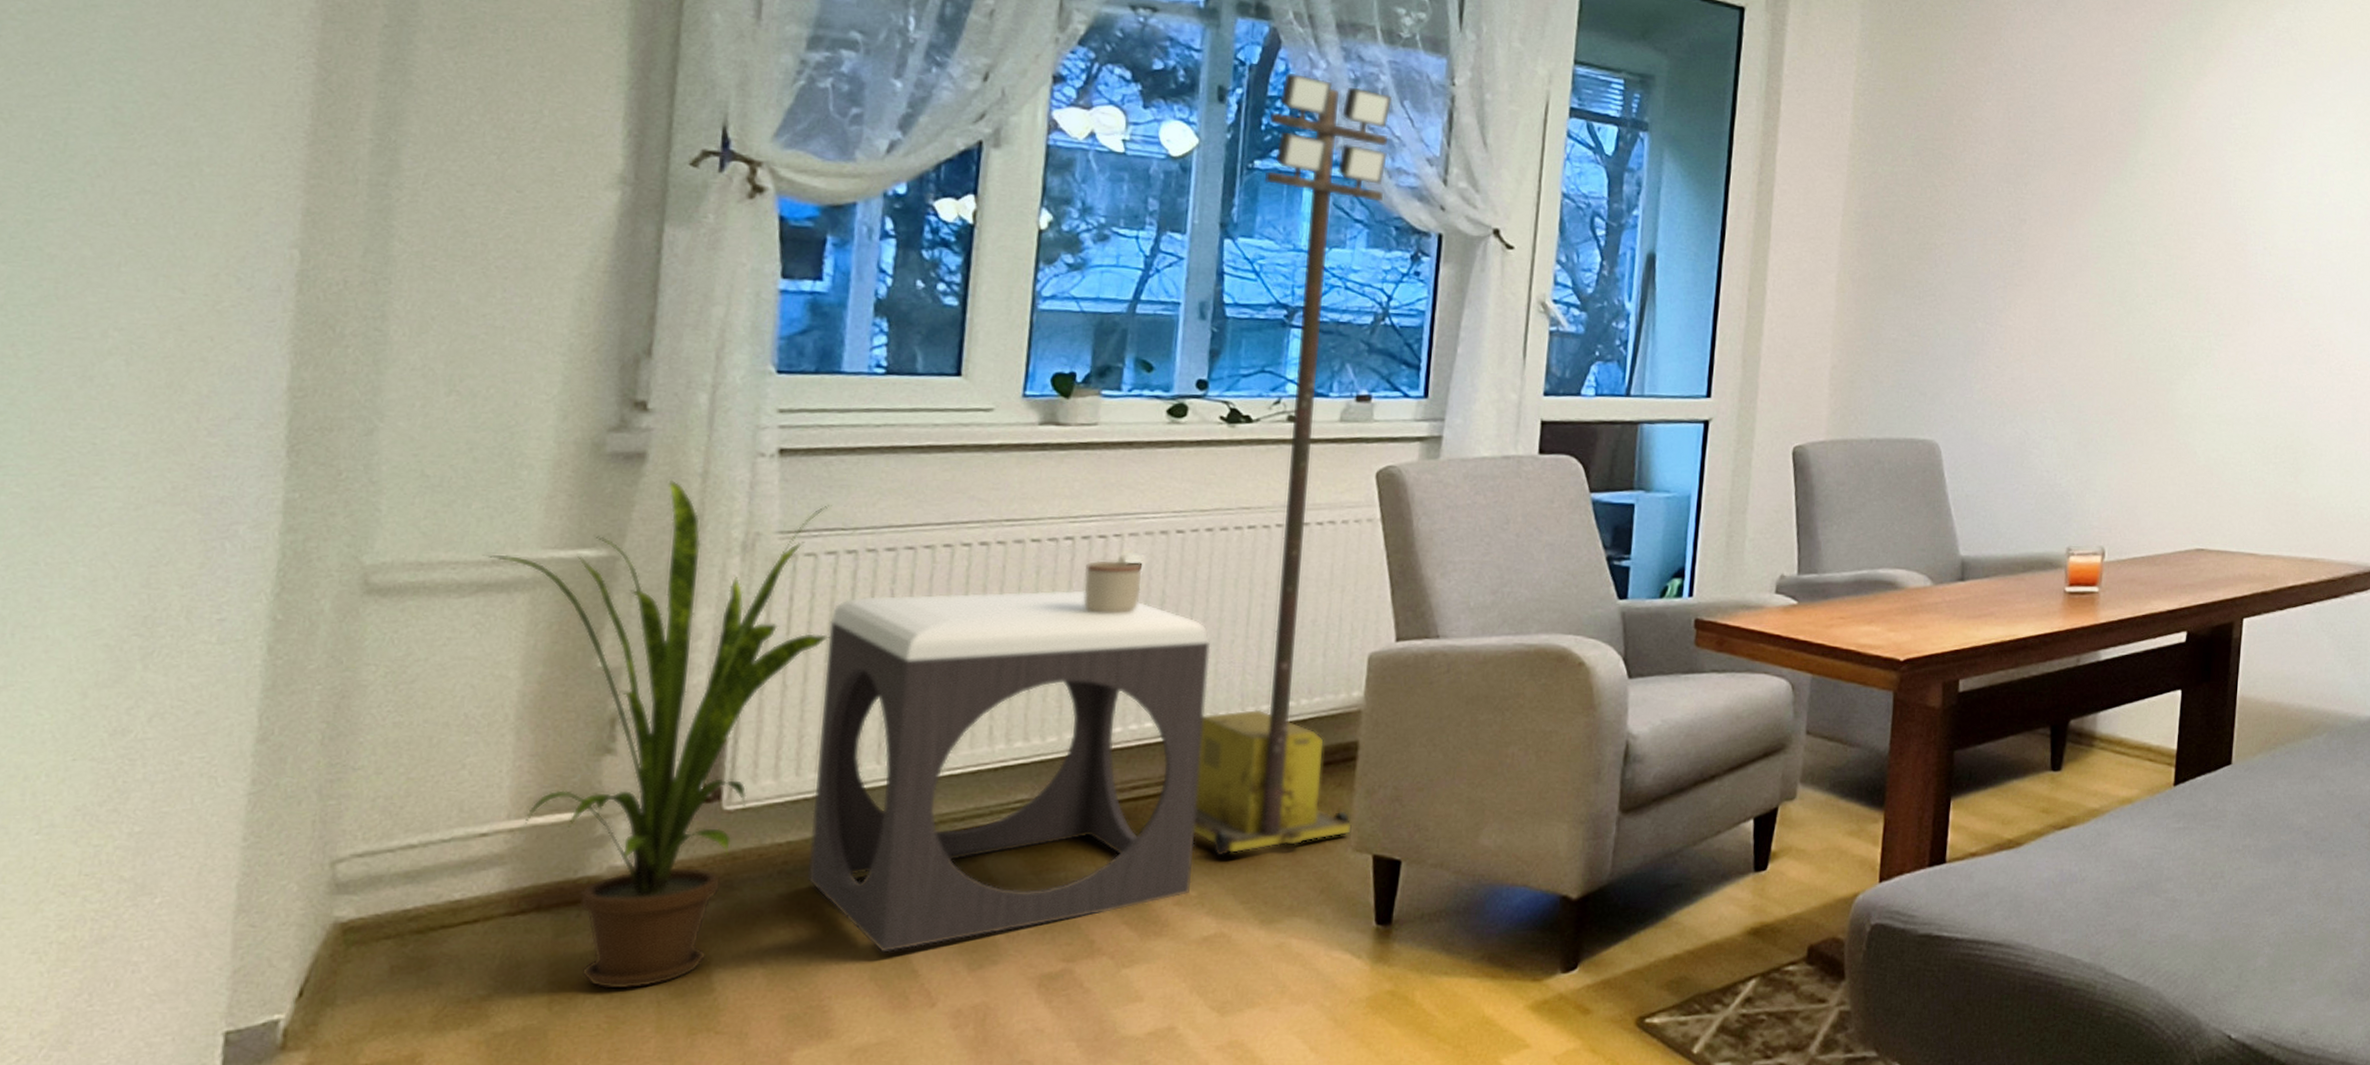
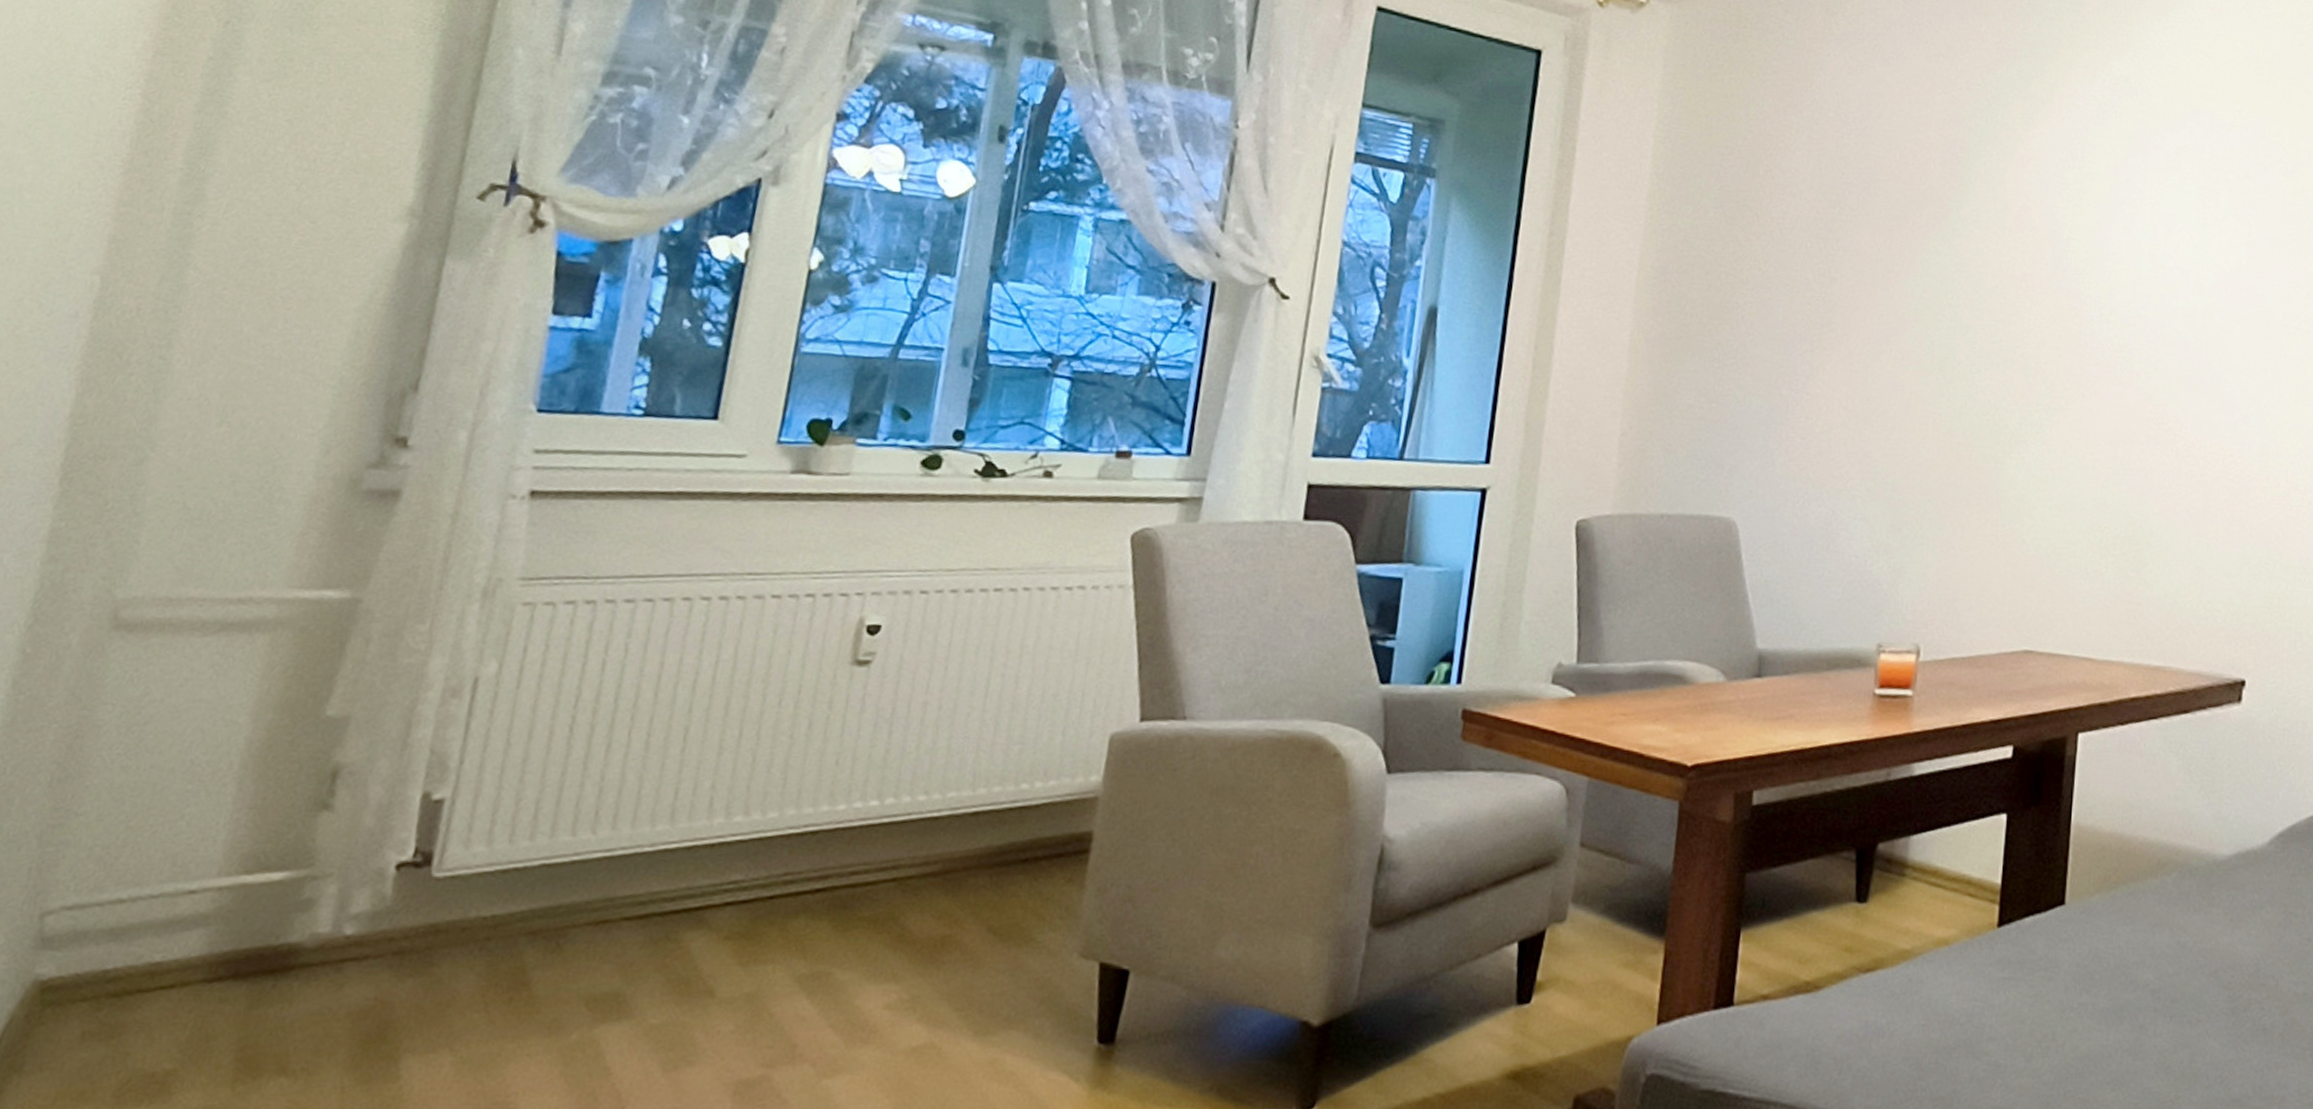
house plant: present [483,479,832,989] -> none [230,519,576,1071]
footstool: present [808,589,1210,953] -> none [508,650,945,1046]
mug: present [1083,560,1142,614] -> none [819,620,882,679]
portable light tower: present [1193,72,1393,856] -> none [911,112,1174,956]

